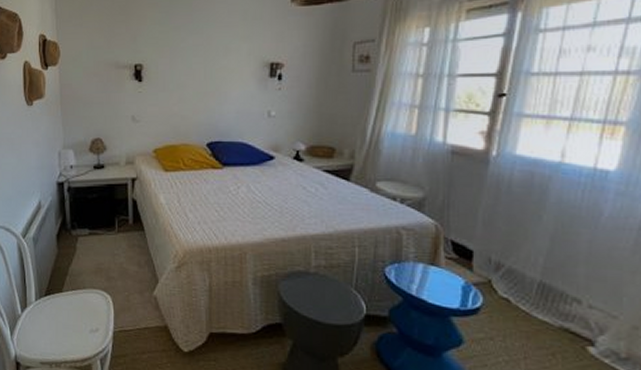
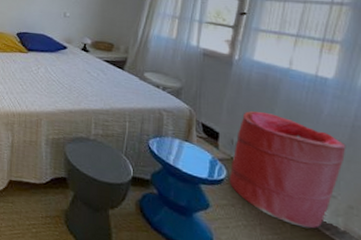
laundry hamper: none [486,219,631,358] -> present [229,111,346,229]

